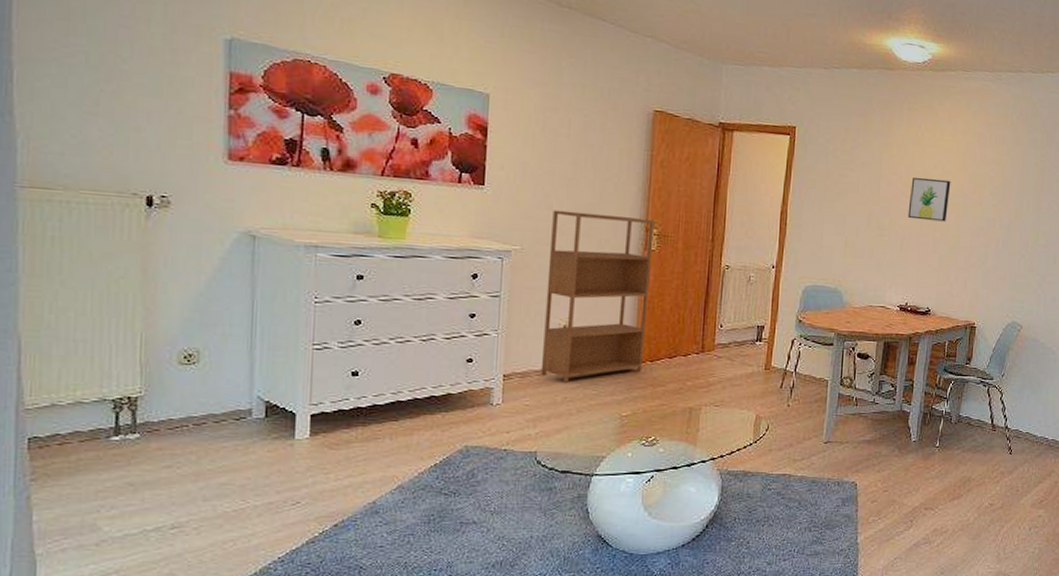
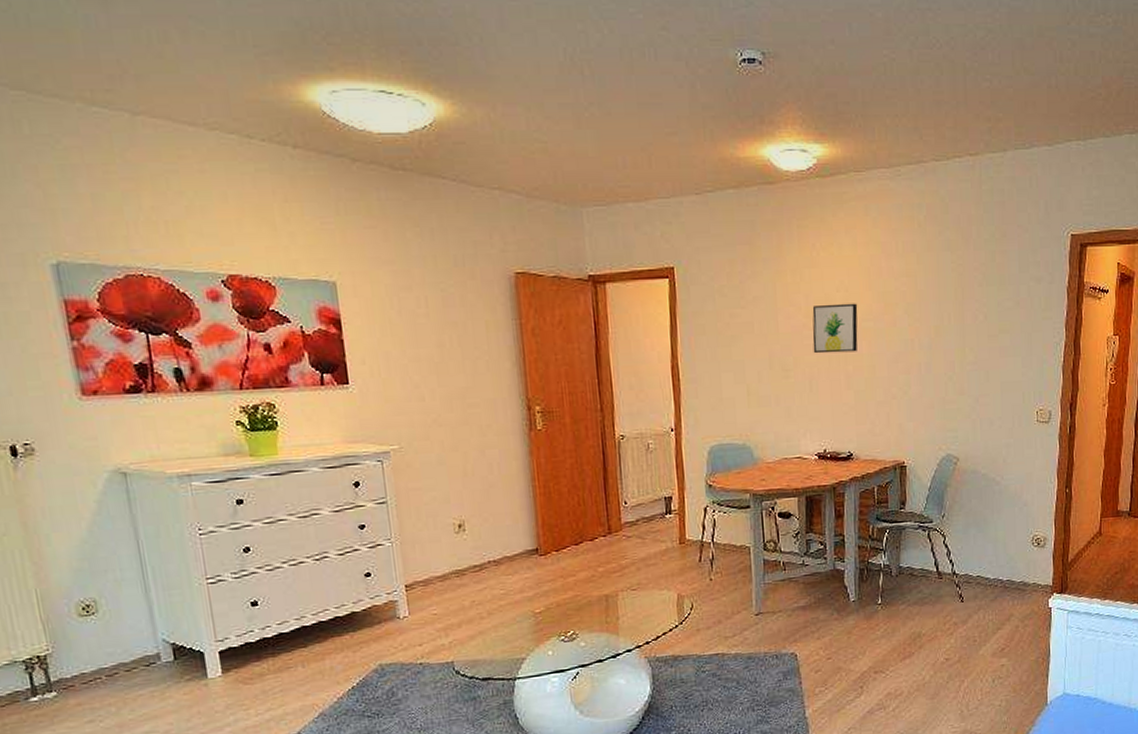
bookshelf: present [540,210,655,383] -> none [426,396,549,586]

